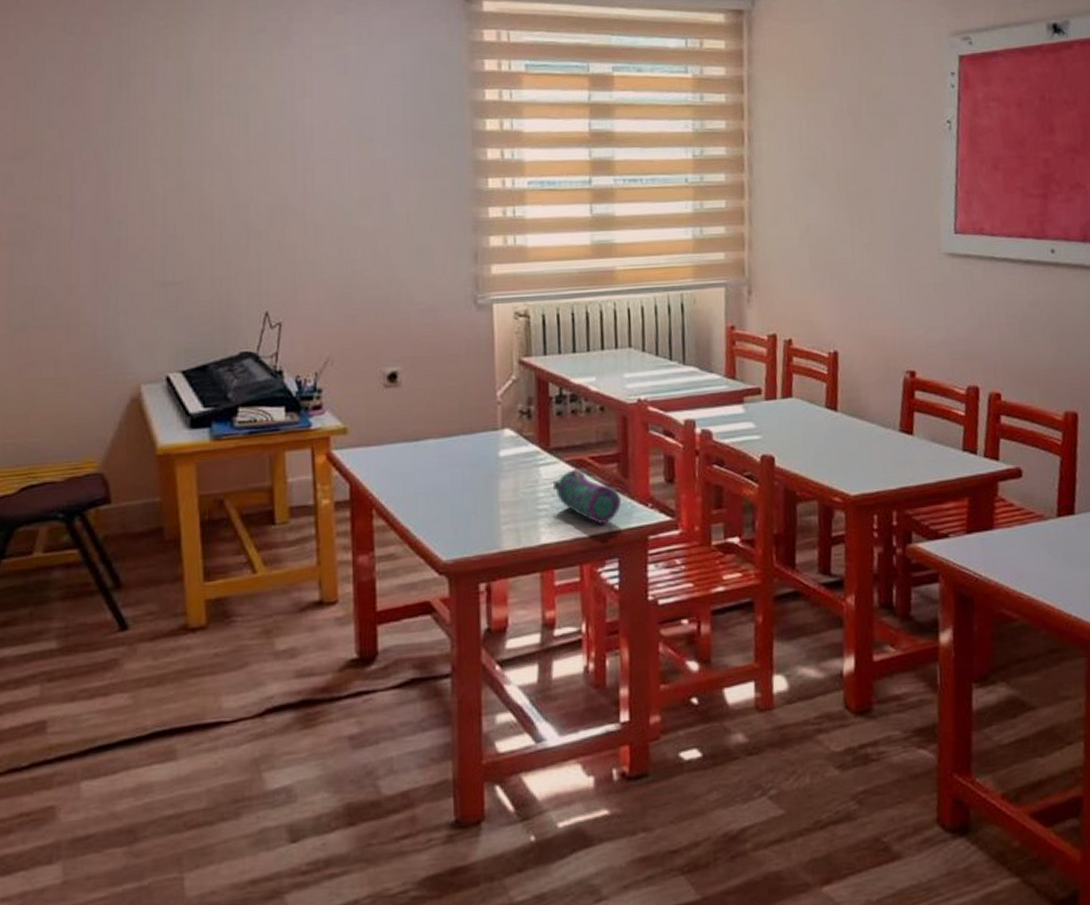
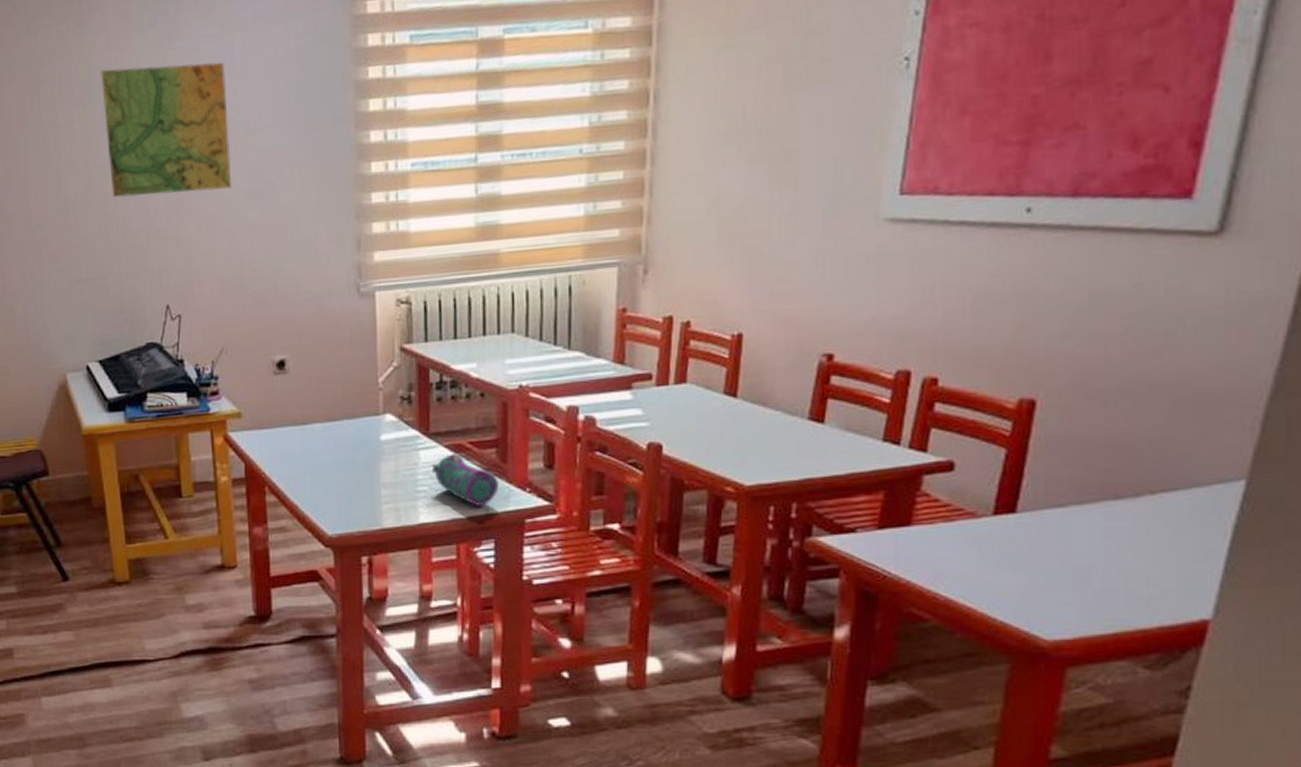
map: none [200,68,343,198] -> present [100,62,231,198]

